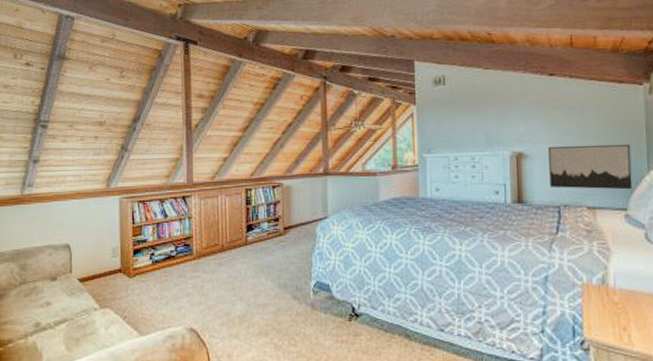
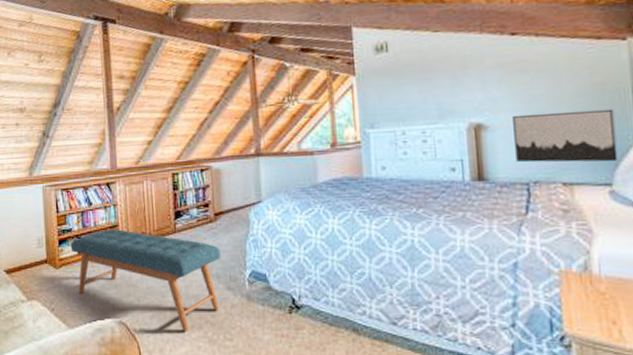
bench: none [145,241,288,337] -> present [70,229,221,331]

